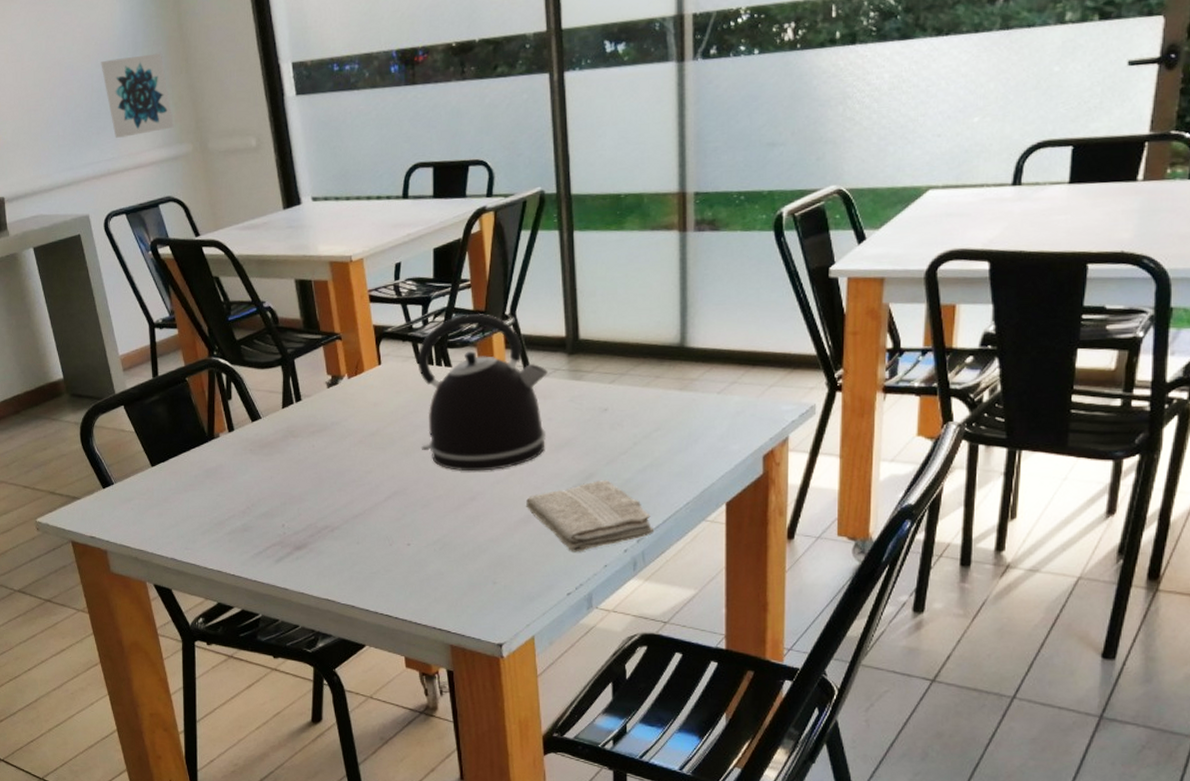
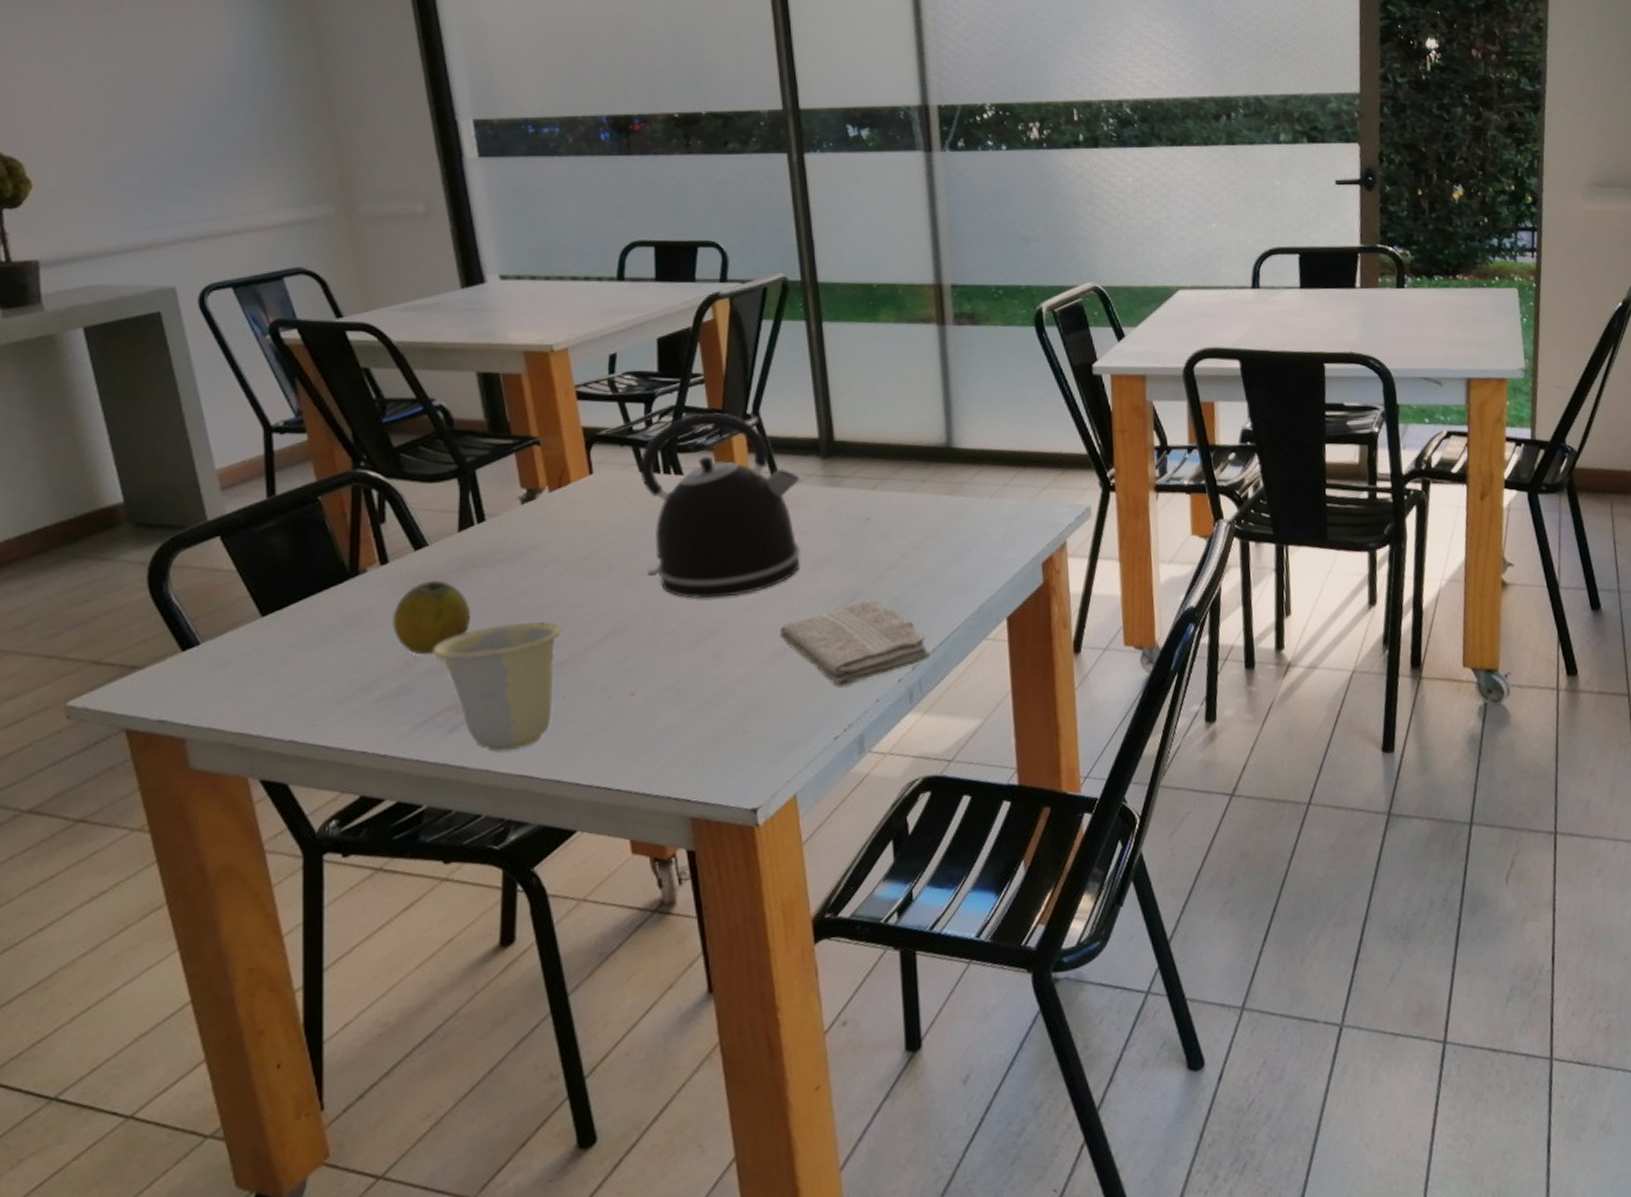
wall art: present [101,53,174,138] -> none [202,95,308,193]
fruit: none [237,445,292,502] -> present [392,580,471,655]
cup: none [265,483,357,580] -> present [433,622,562,753]

